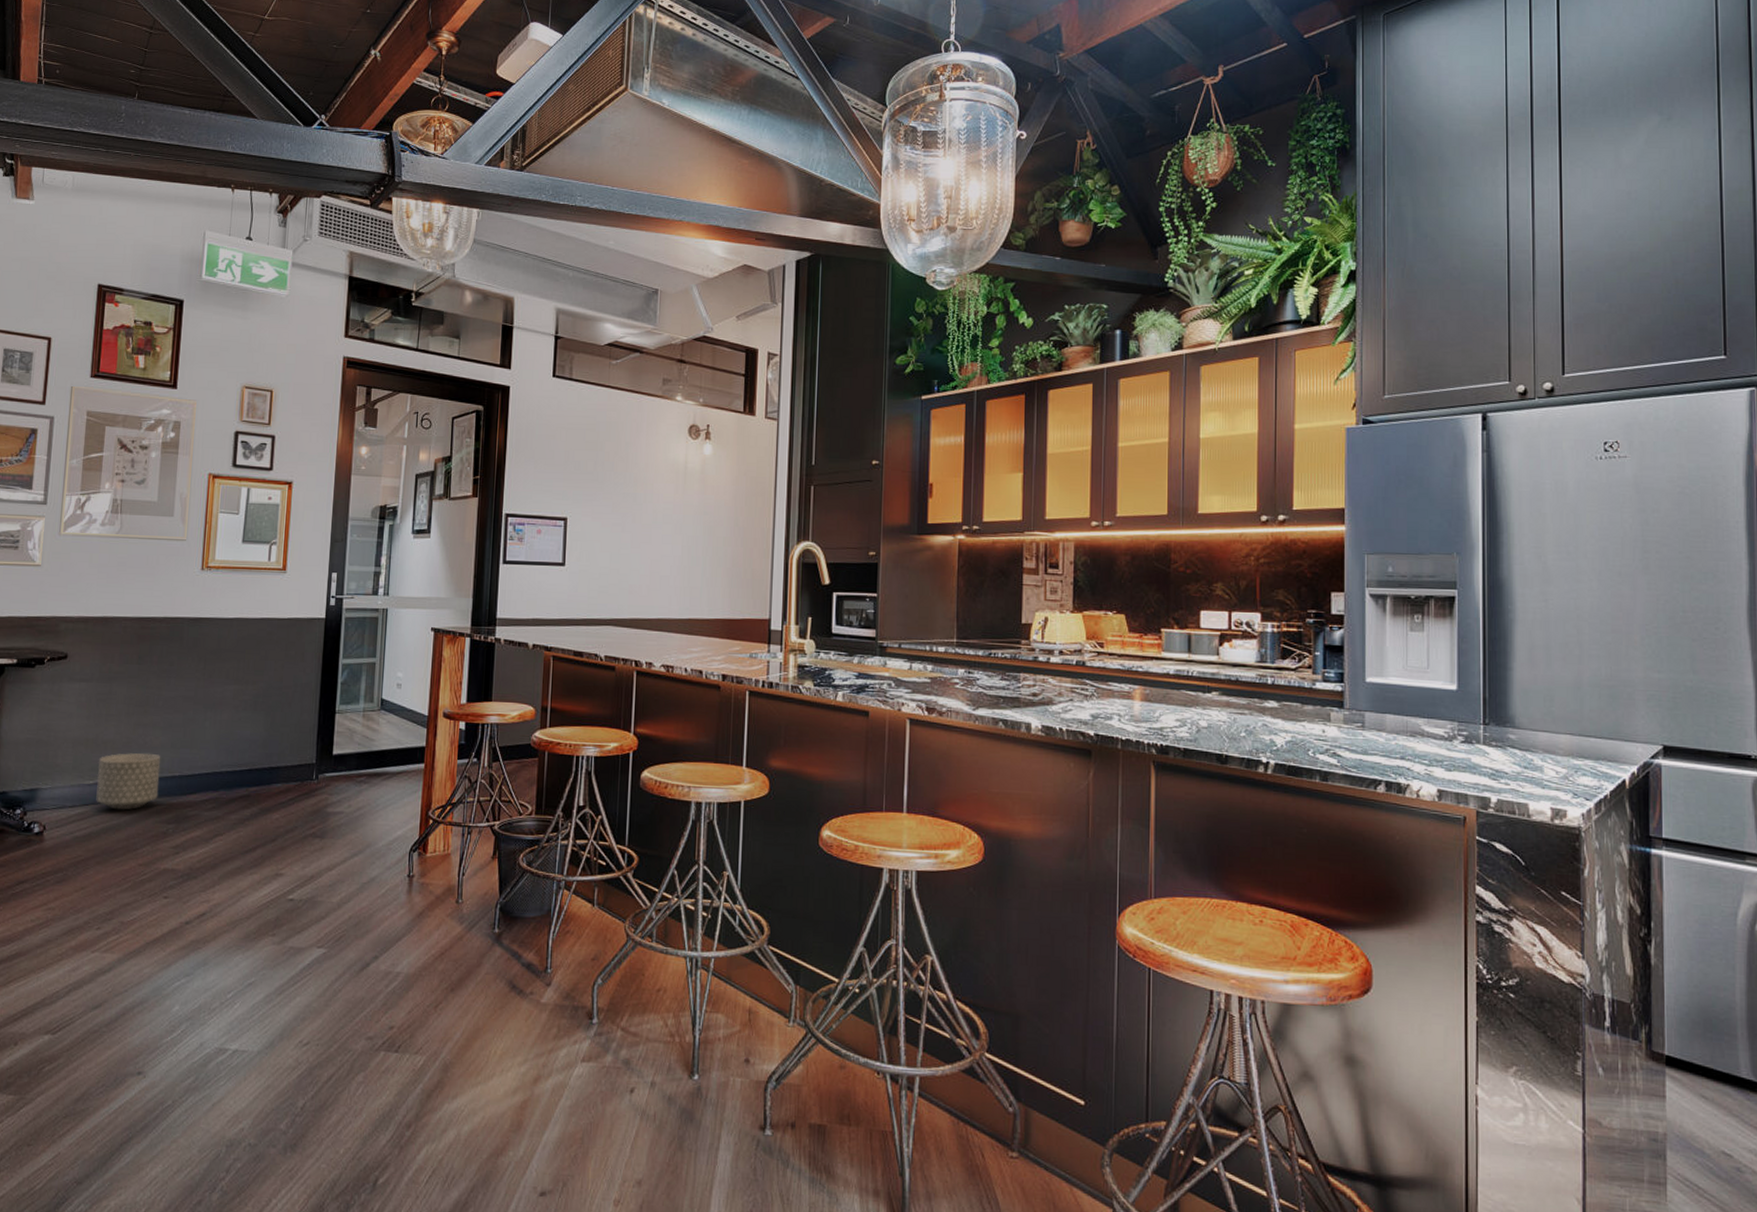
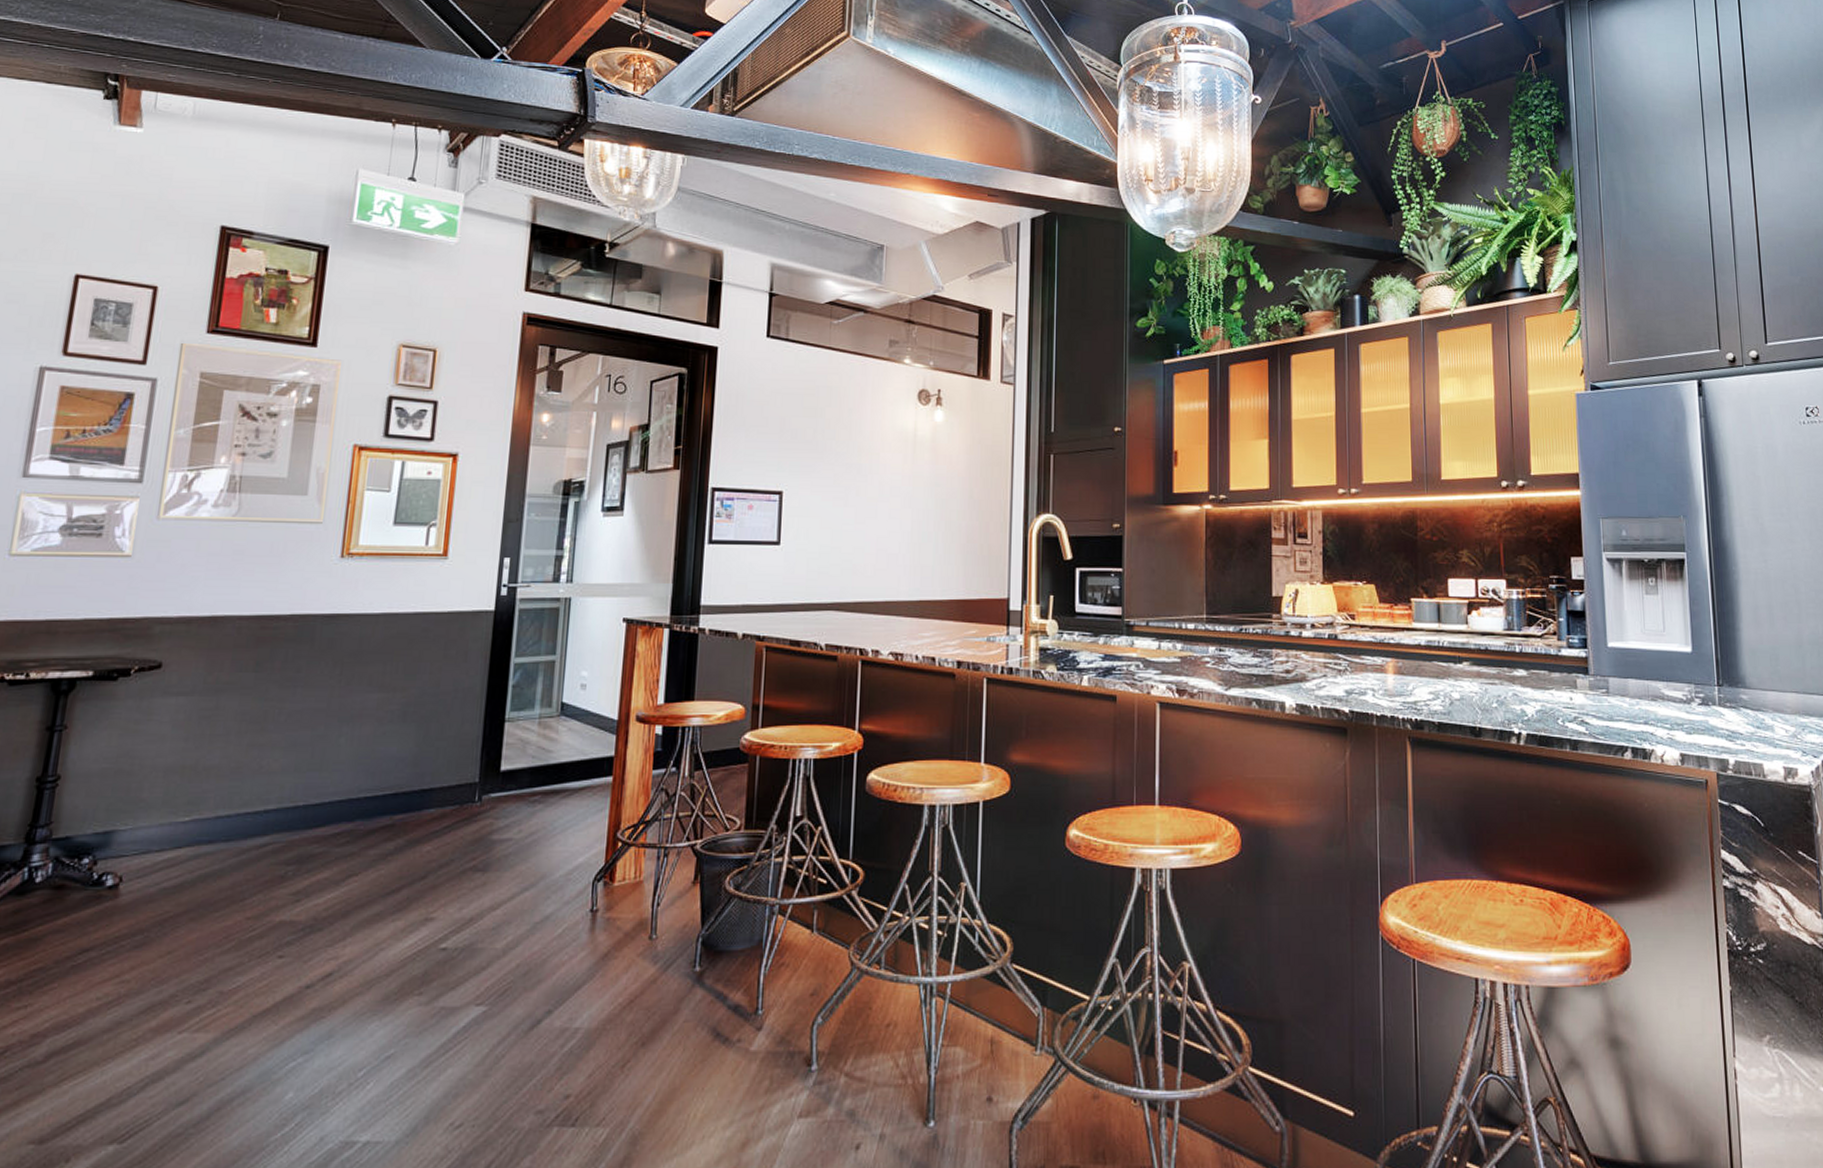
planter: present [96,753,161,810] -> none [192,779,281,852]

